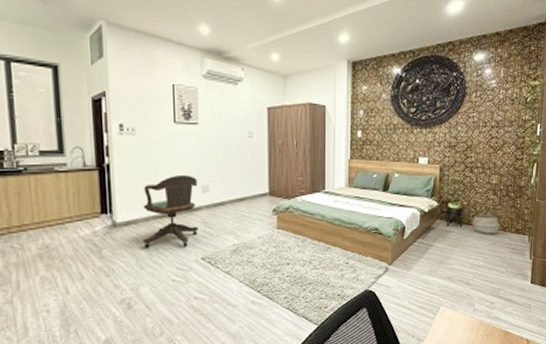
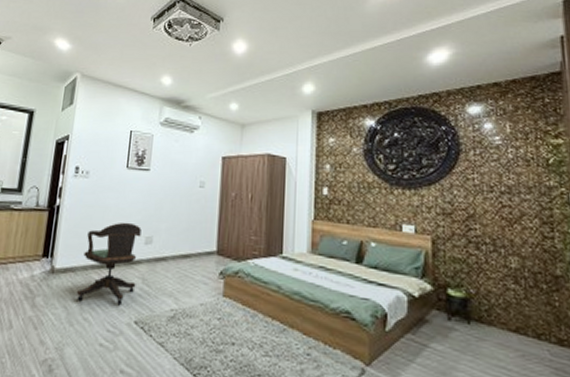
woven basket: present [471,211,500,234] -> none [485,305,531,341]

